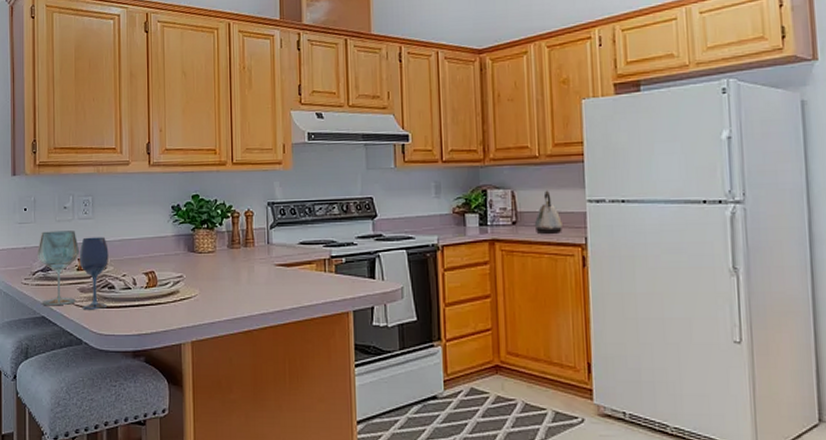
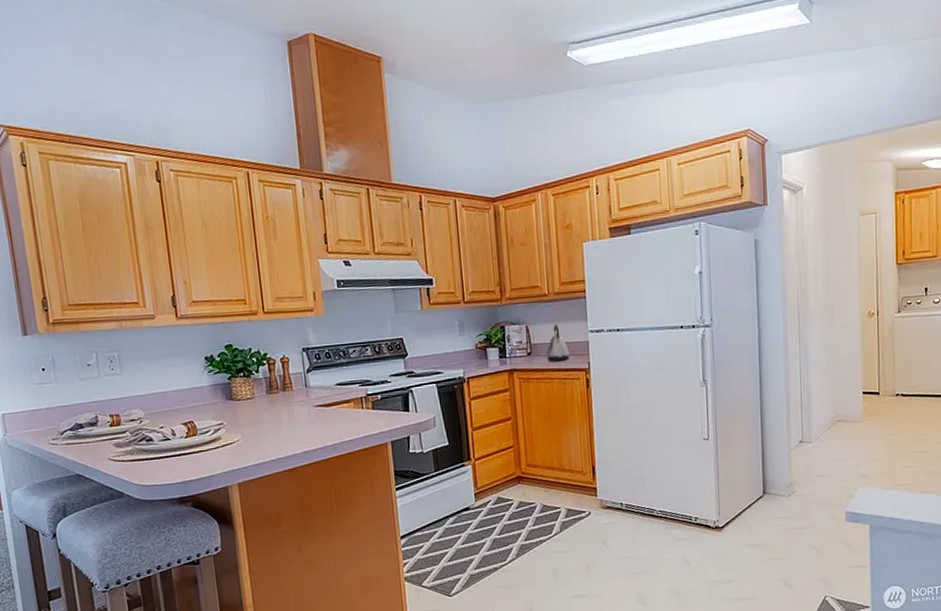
wine glass: present [36,231,80,306] -> none [62,387,112,464]
wineglass: present [79,237,109,310] -> none [110,391,148,464]

